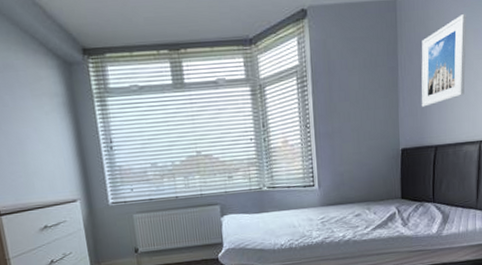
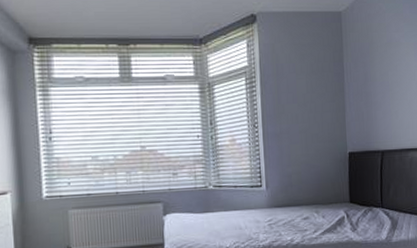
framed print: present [421,13,466,107] -> none [366,28,408,113]

